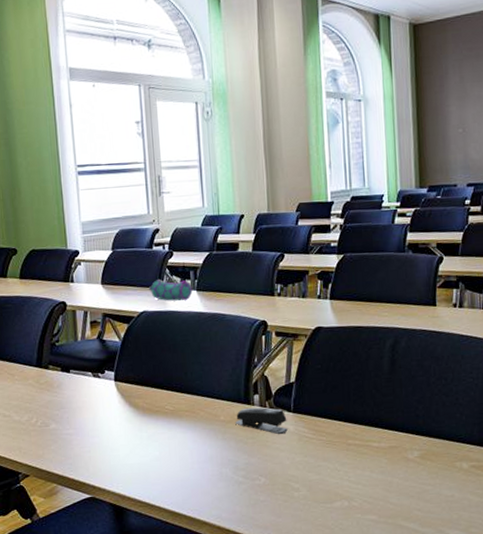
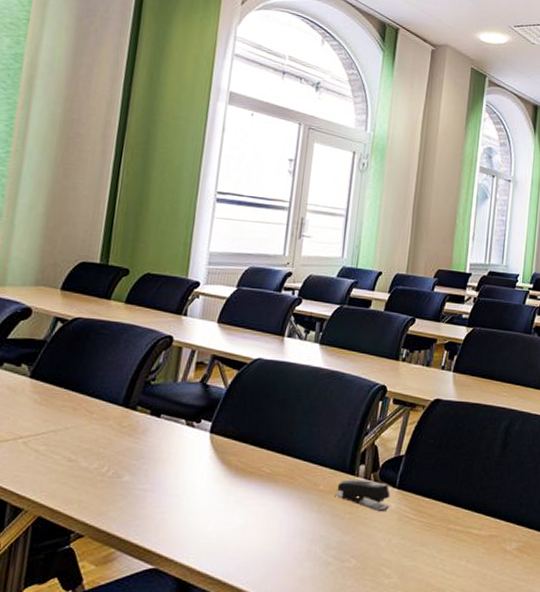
pencil case: present [148,278,193,301] -> none [268,325,316,354]

